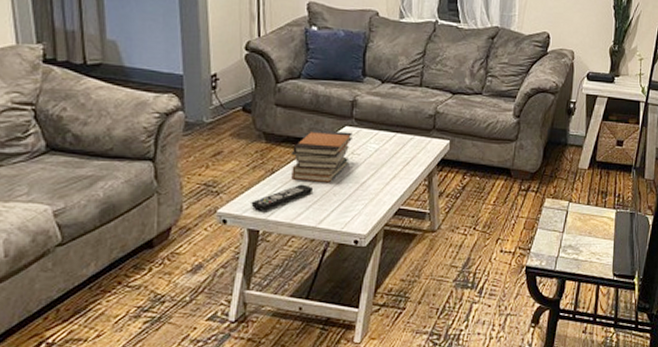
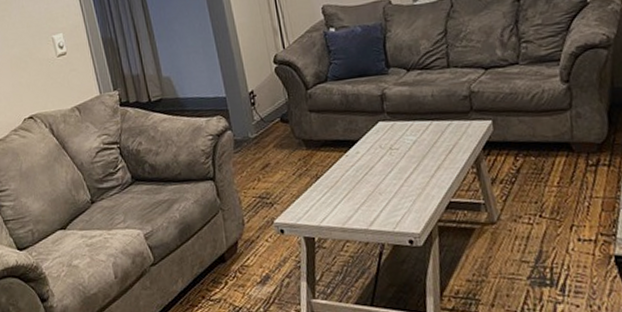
remote control: present [251,184,314,211] -> none [303,186,359,218]
book stack: present [291,129,353,183] -> none [331,127,390,183]

